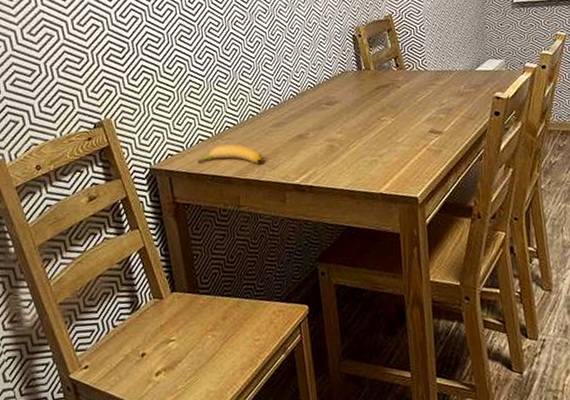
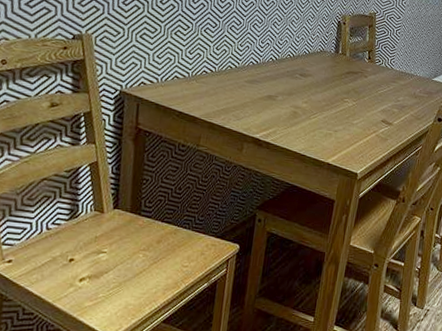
banana: present [197,144,263,164] -> none [168,86,231,112]

